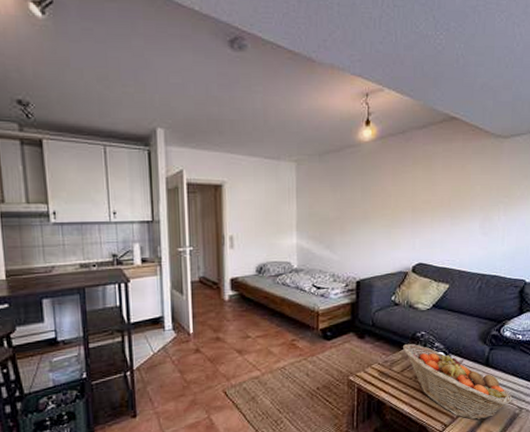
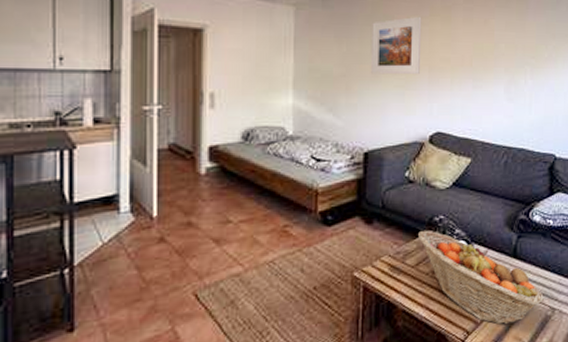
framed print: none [361,165,406,217] -> present [370,16,422,75]

